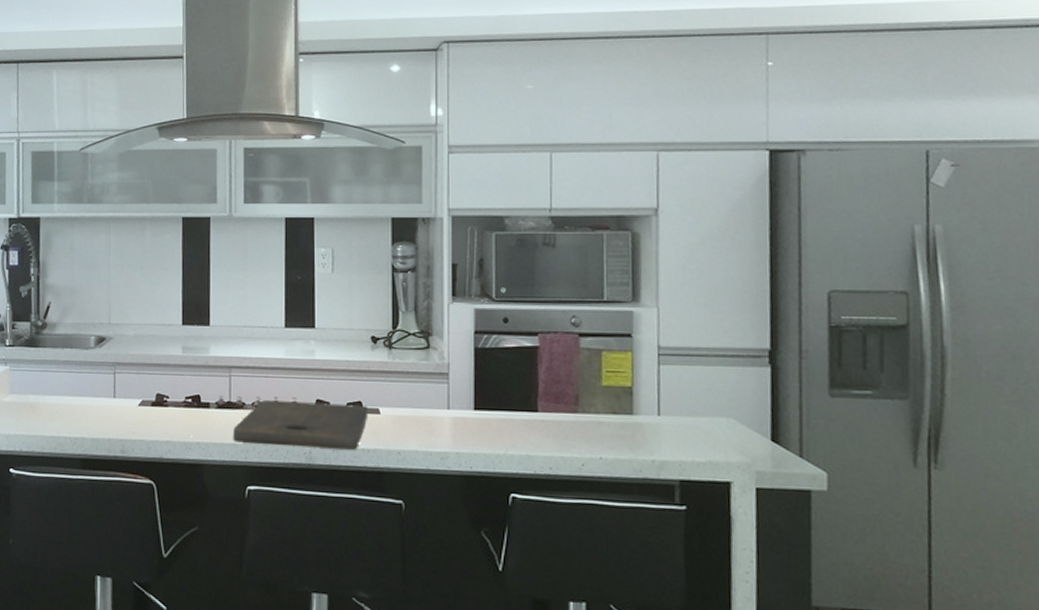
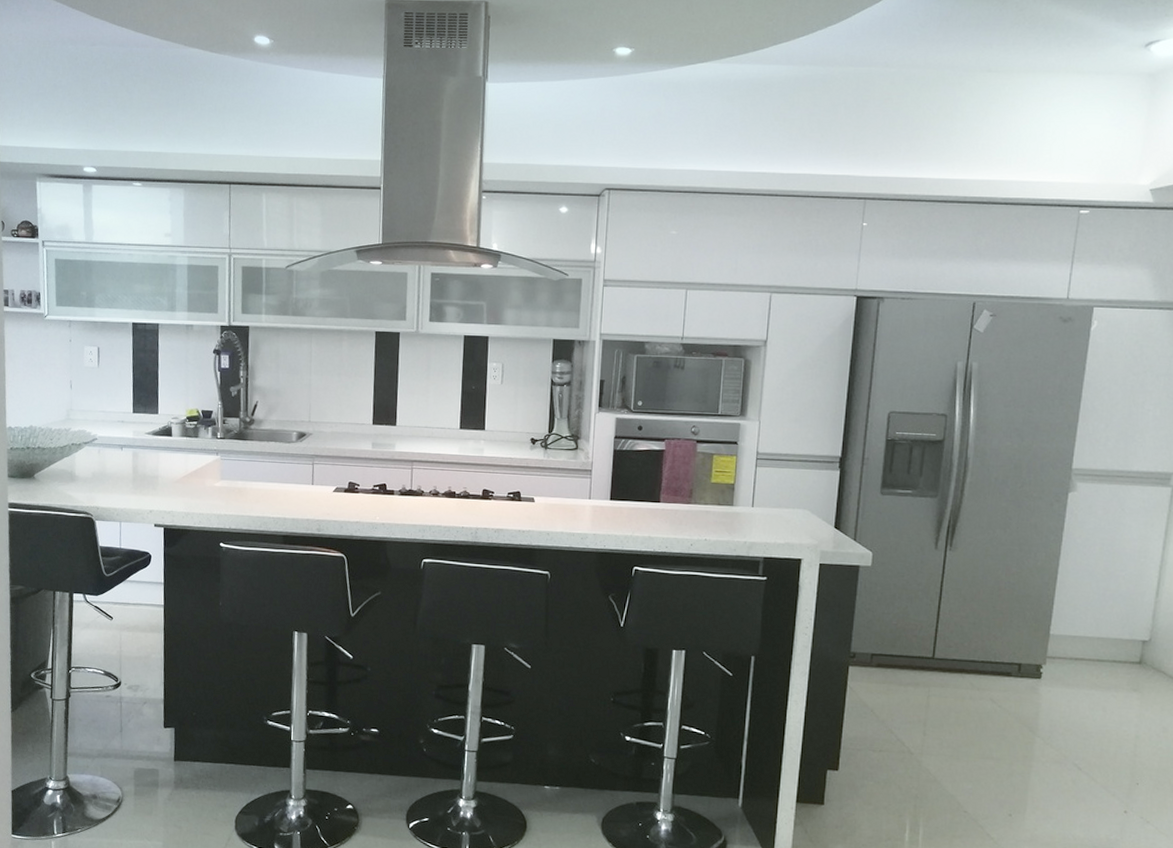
cutting board: present [233,400,369,450] -> none [413,489,526,531]

